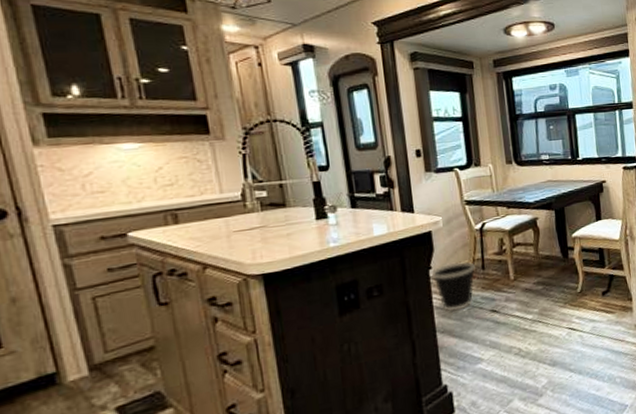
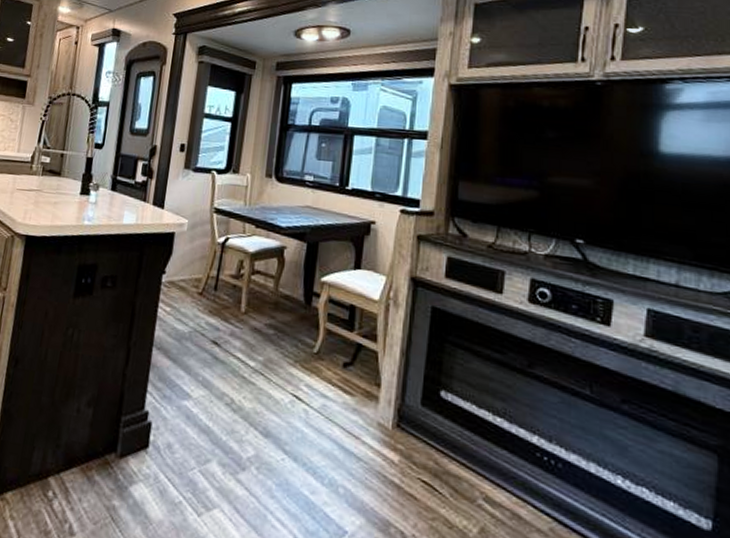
wastebasket: present [431,261,475,312] -> none [163,273,208,330]

